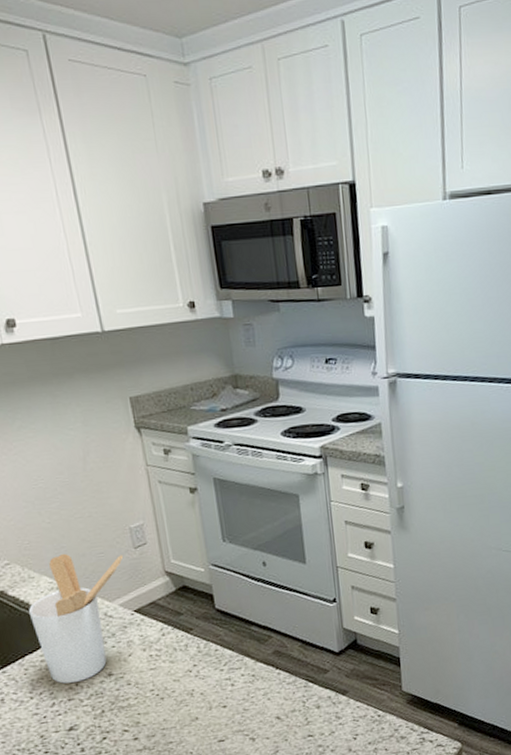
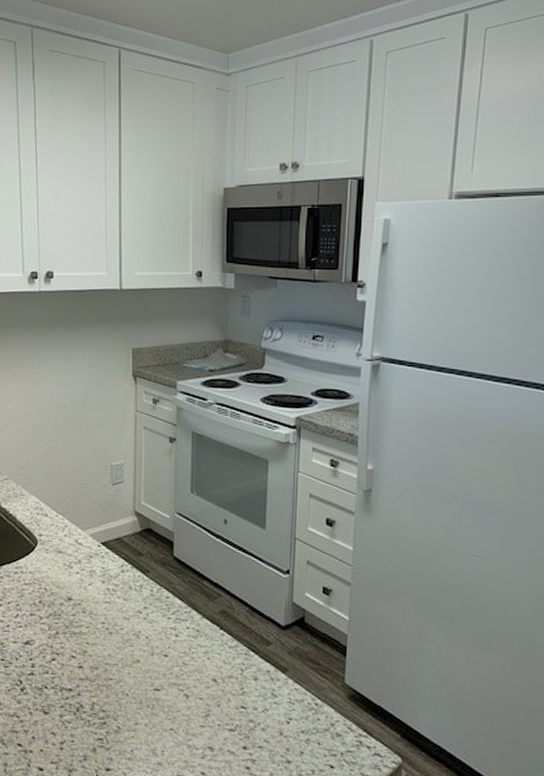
utensil holder: present [28,553,124,684] -> none [13,478,102,599]

